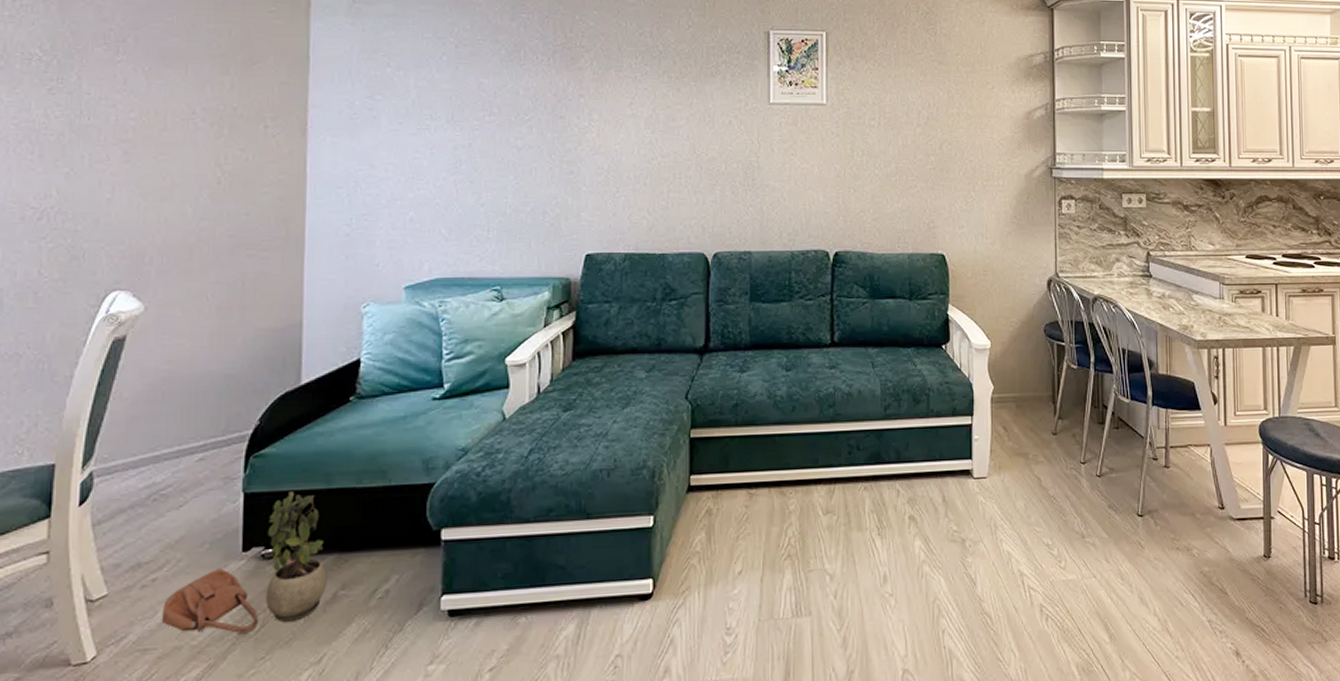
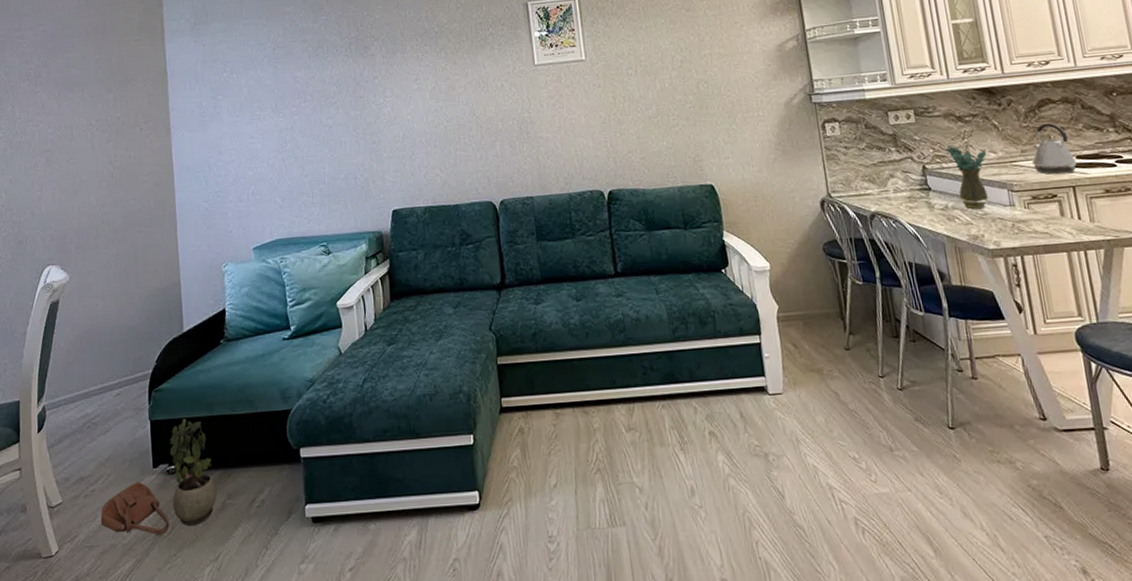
vase: none [1170,233,1206,300] -> present [945,144,989,210]
kettle: none [1244,220,1282,271] -> present [1032,123,1077,175]

